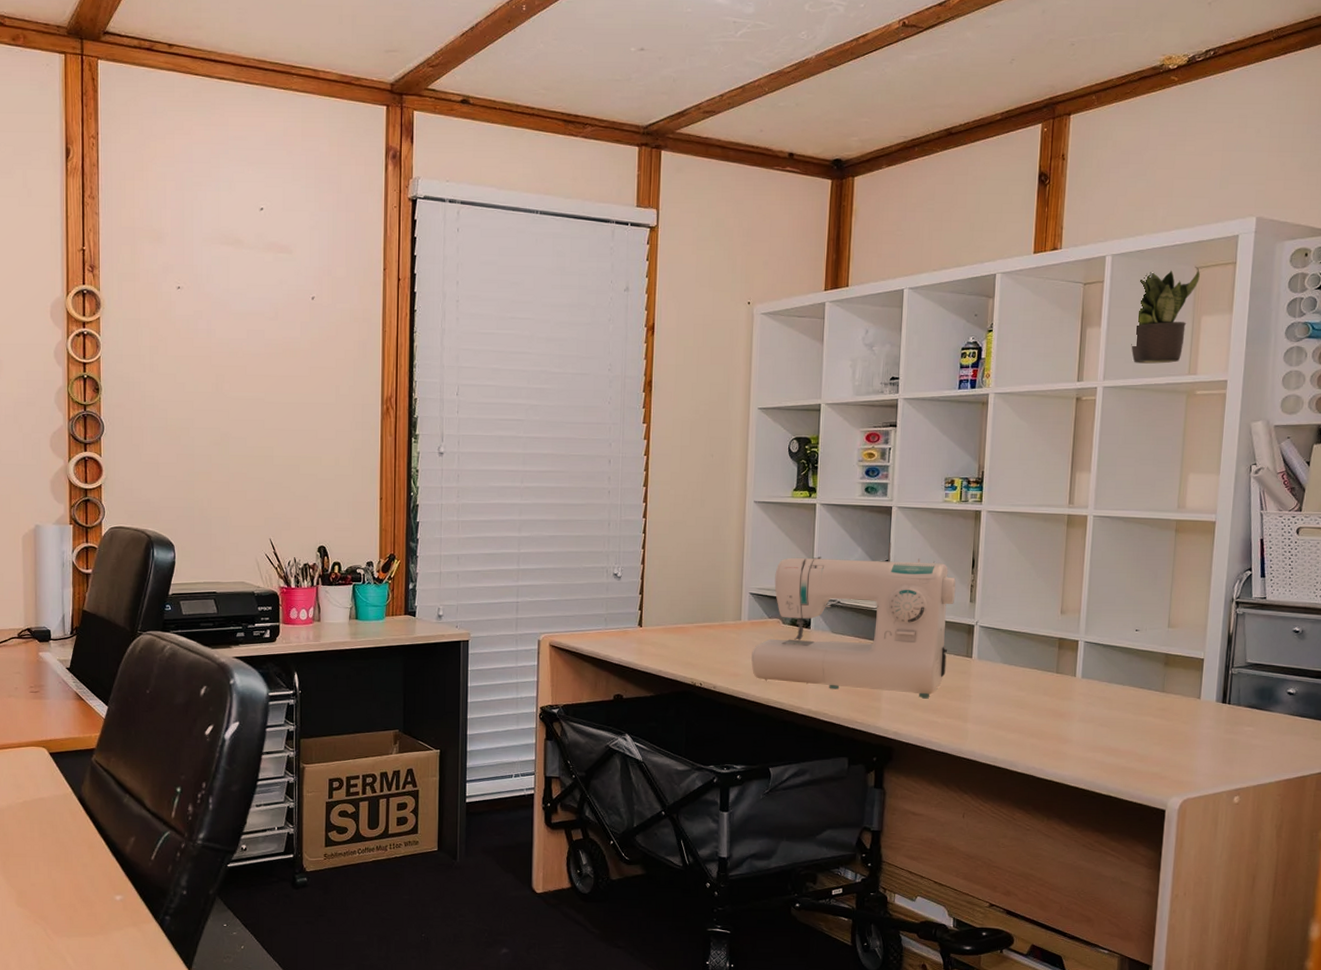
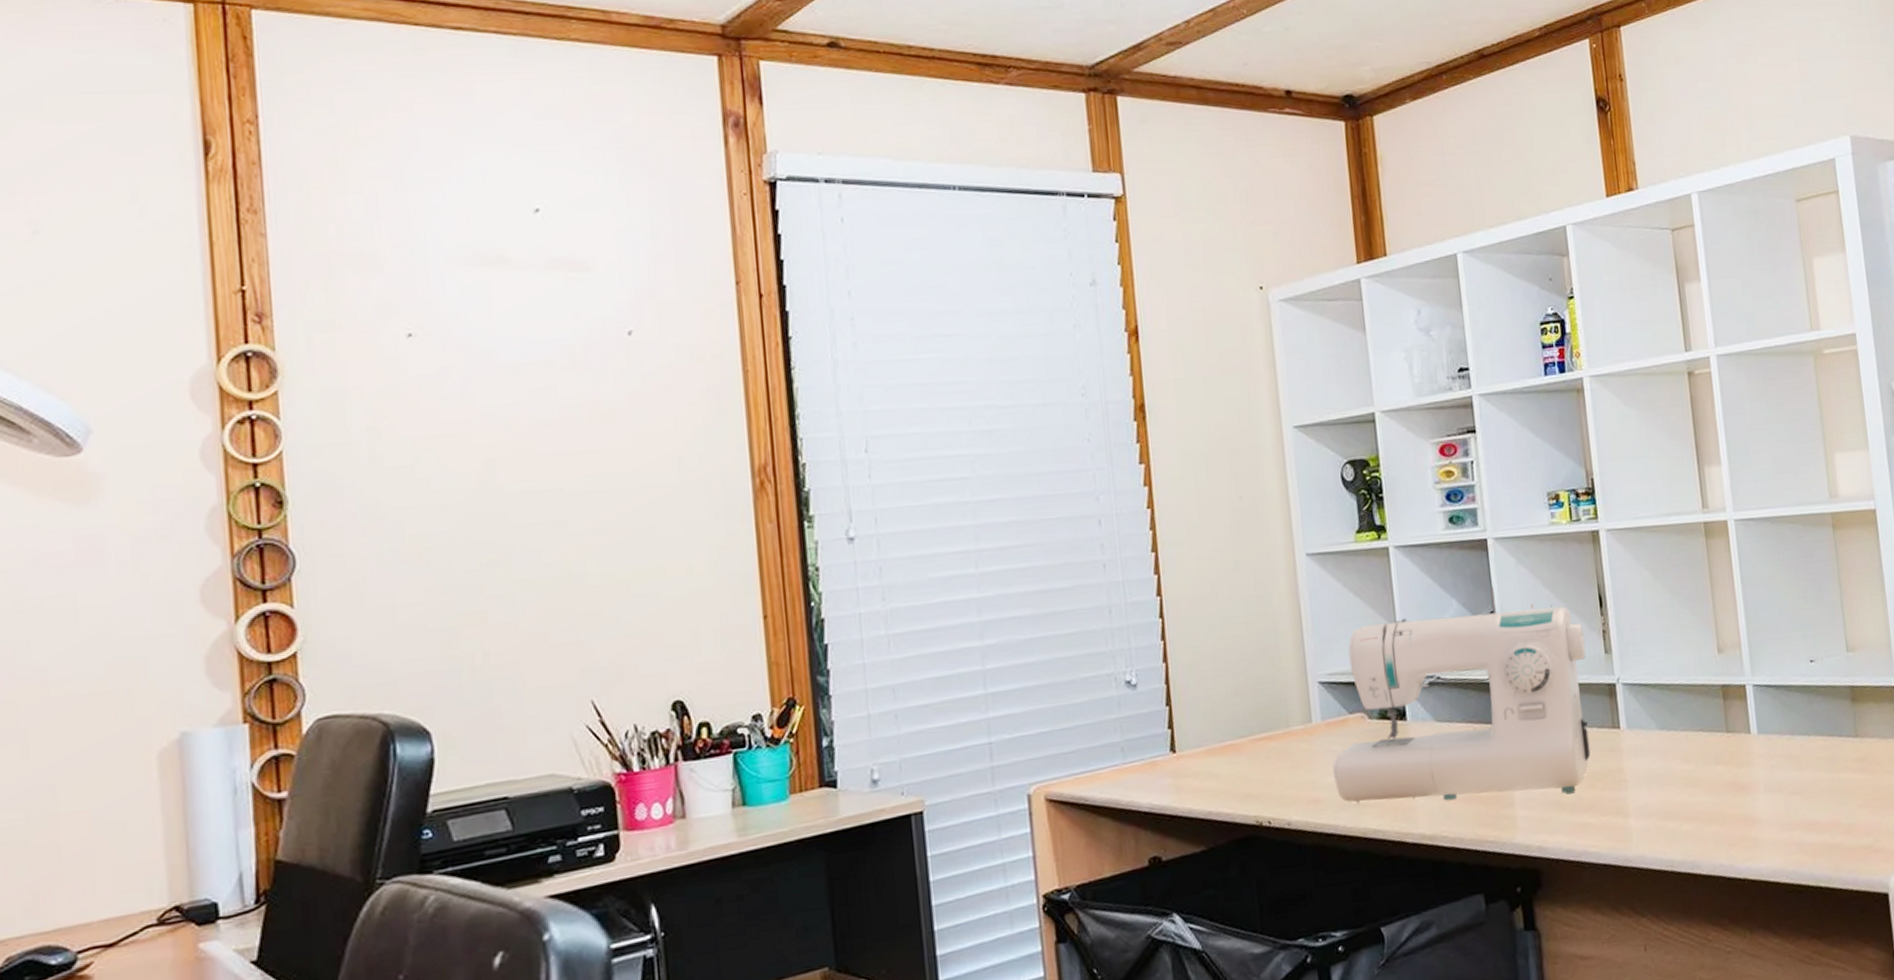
potted plant: present [1131,266,1200,364] -> none [1735,198,1802,323]

